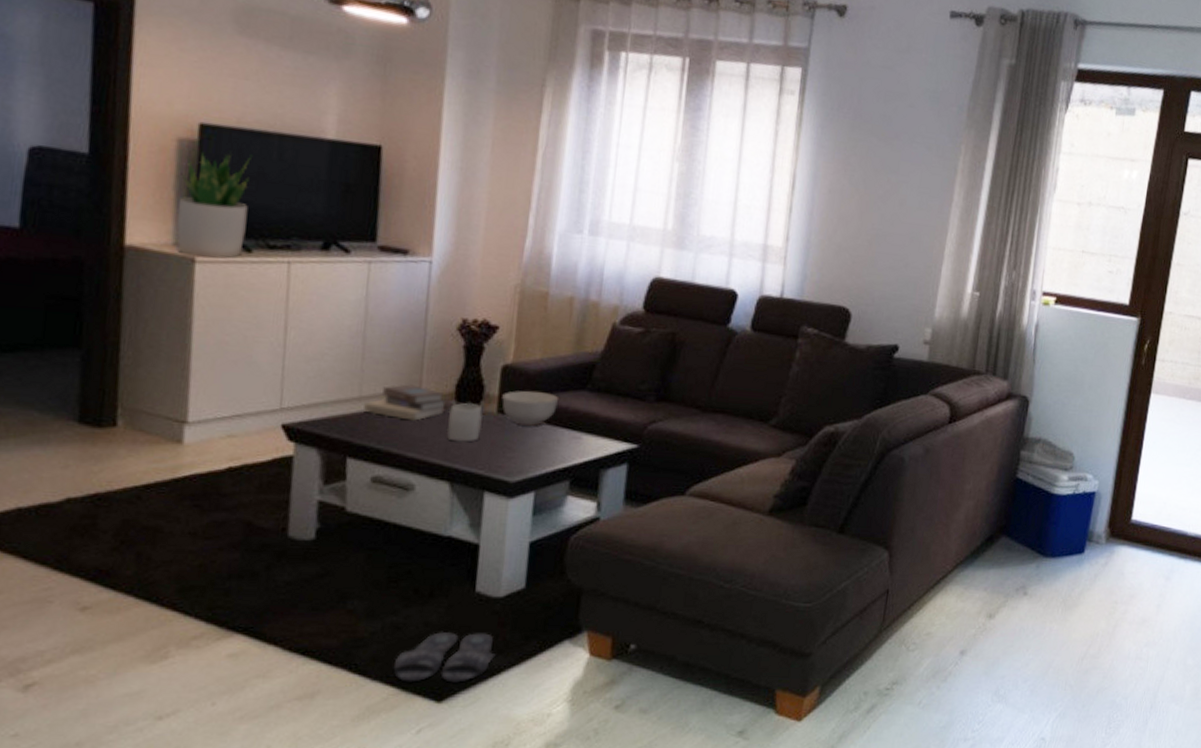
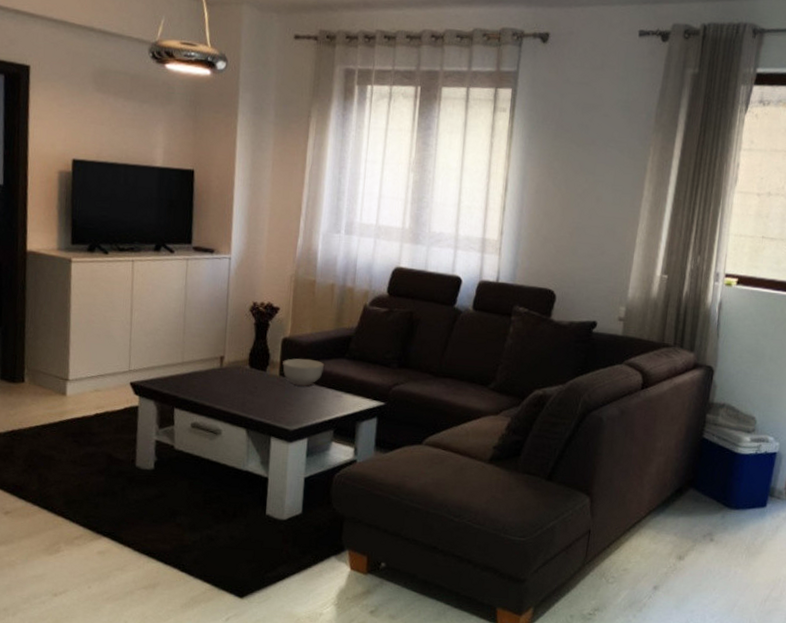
planter: present [177,151,252,259] -> none [59,178,107,259]
books: present [364,384,446,421] -> none [185,353,242,381]
slippers: present [393,631,496,683] -> none [209,543,281,584]
mug: present [446,402,484,443] -> none [243,367,270,398]

